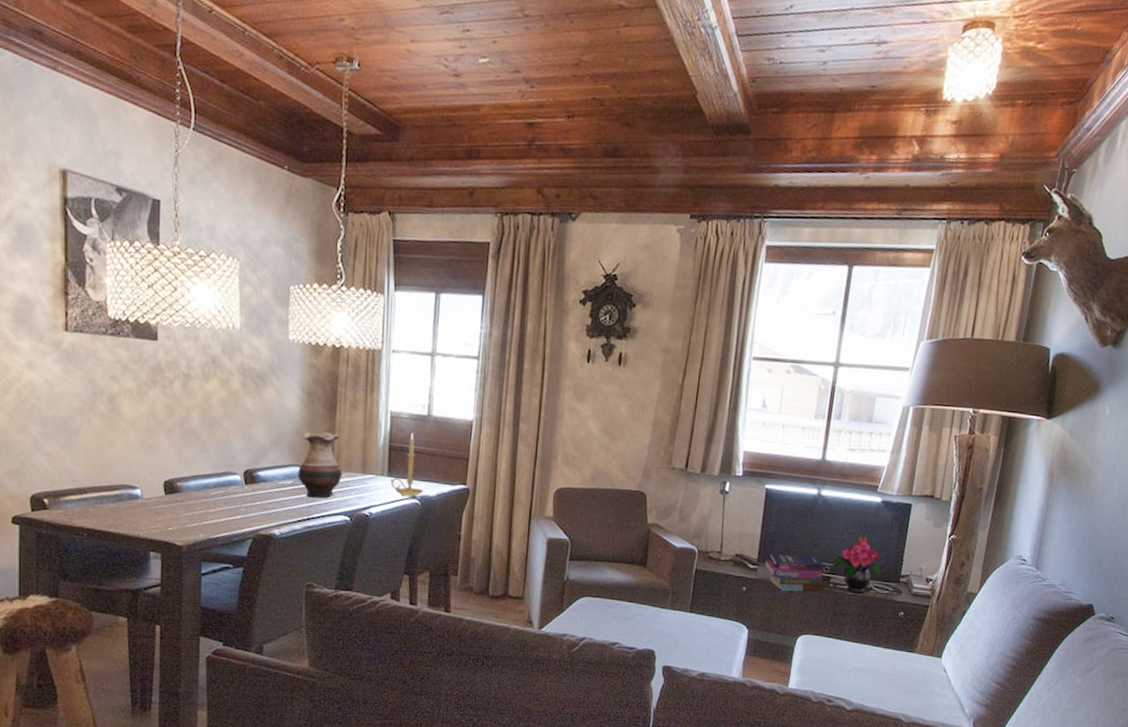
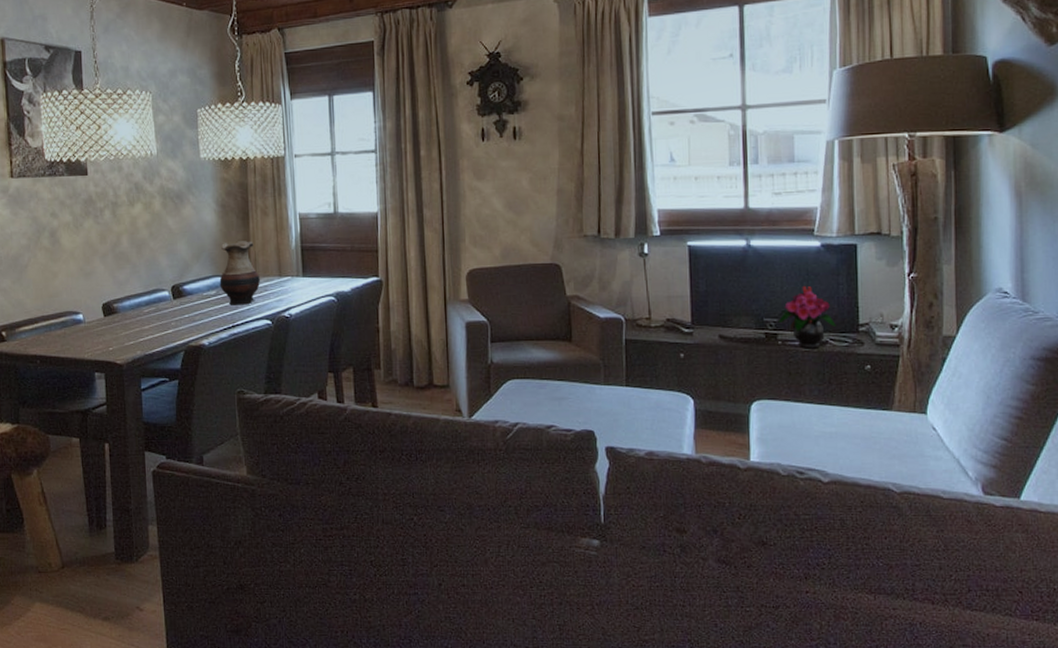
candle holder: present [390,433,424,497] -> none [306,232,338,295]
books: present [765,553,824,592] -> none [700,312,772,355]

